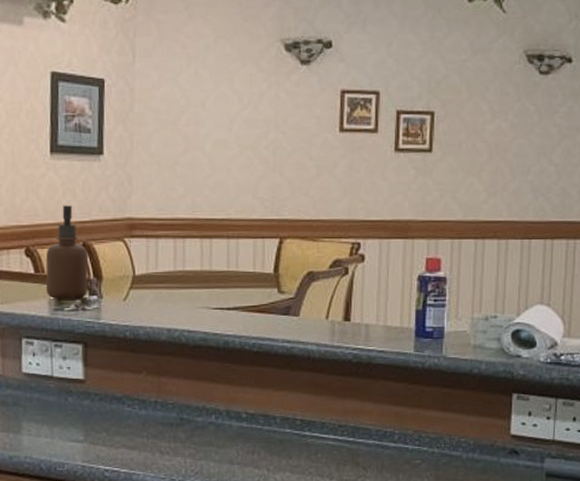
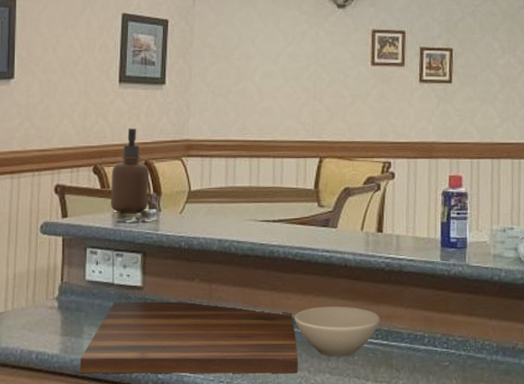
cutting board: none [20,395,256,472] -> present [80,301,298,374]
bowl: none [251,401,347,455] -> present [294,306,381,357]

